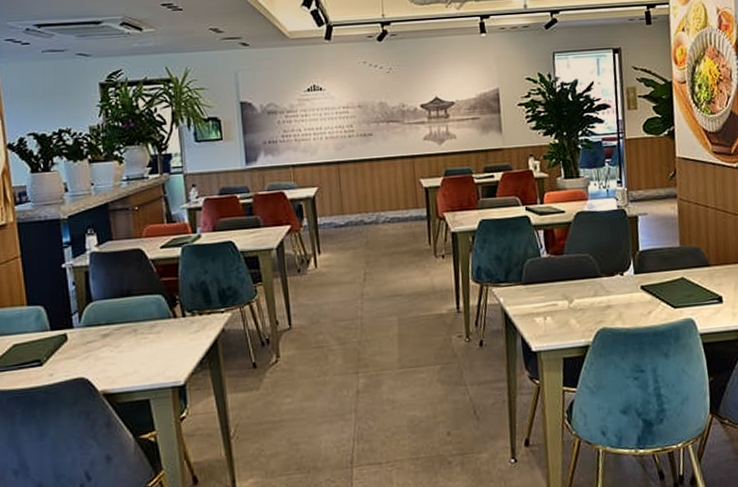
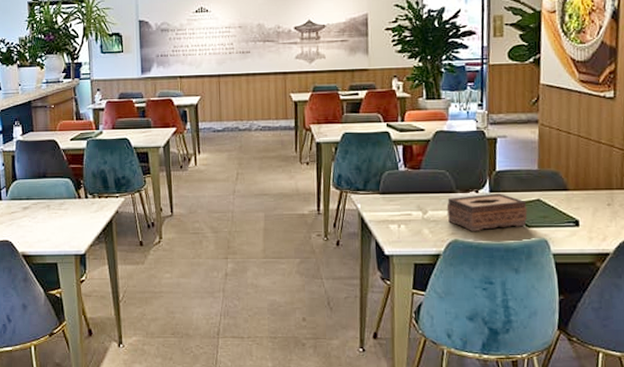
tissue box: none [592,273,673,318] -> present [446,193,528,232]

